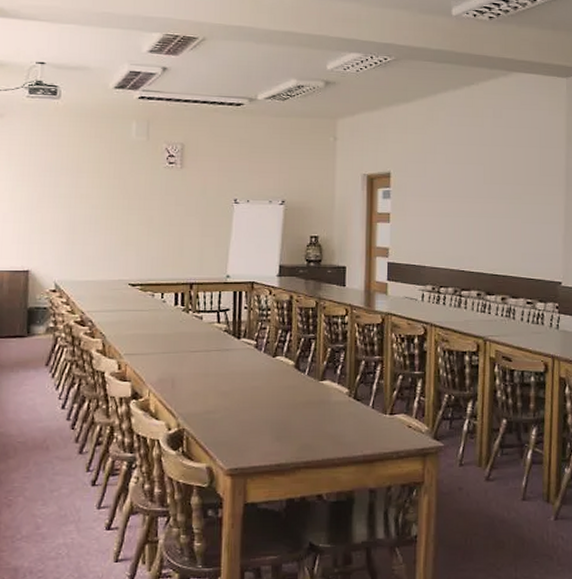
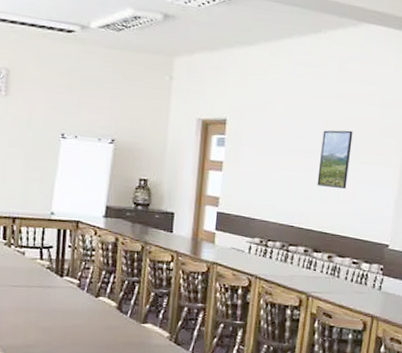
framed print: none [483,173,514,230] -> present [317,130,353,189]

